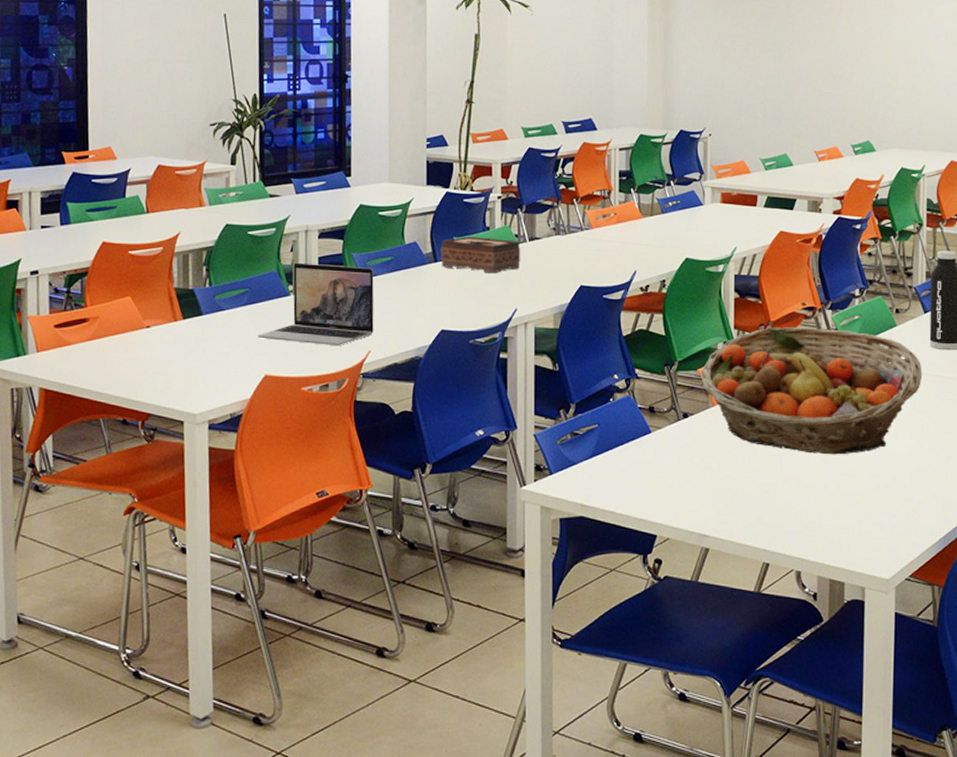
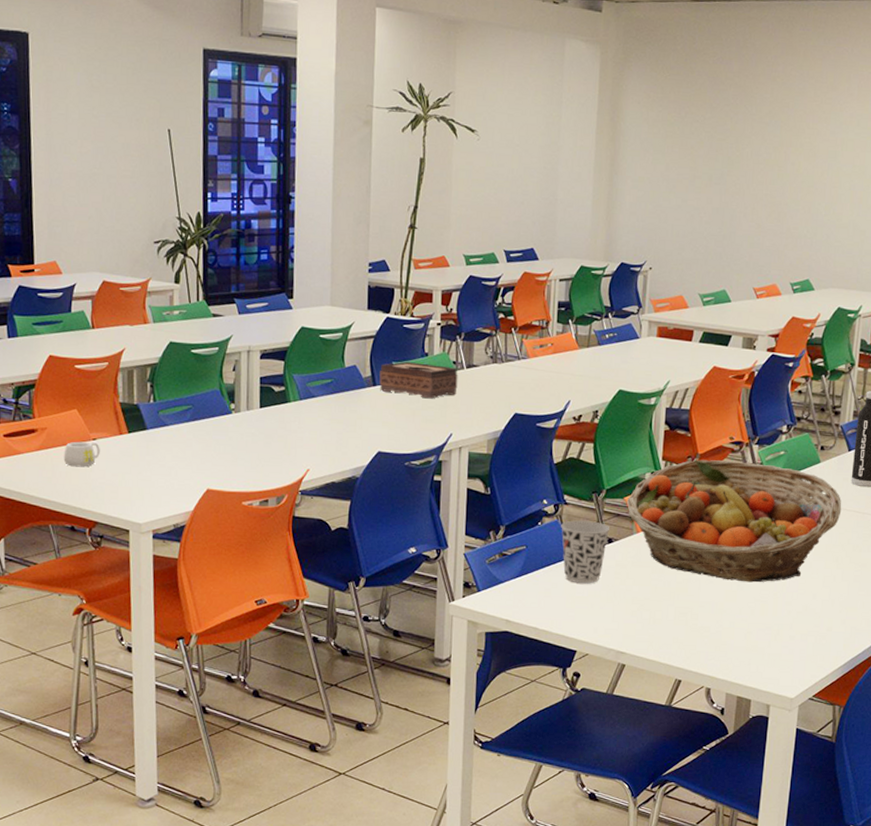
mug: none [116,329,154,357] -> present [63,441,100,467]
laptop: present [258,262,374,347] -> none [201,381,314,464]
cup: none [634,395,684,462] -> present [561,520,609,584]

